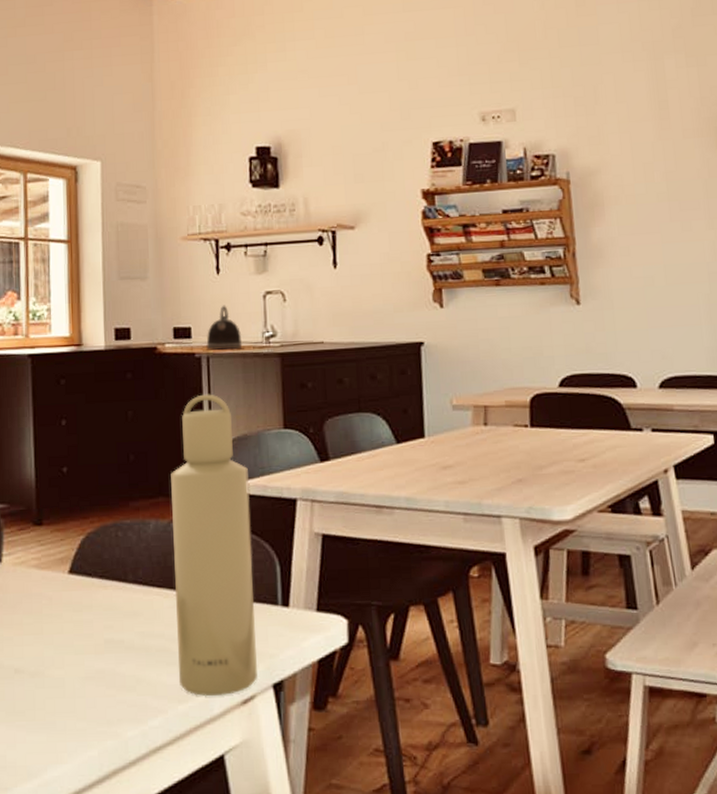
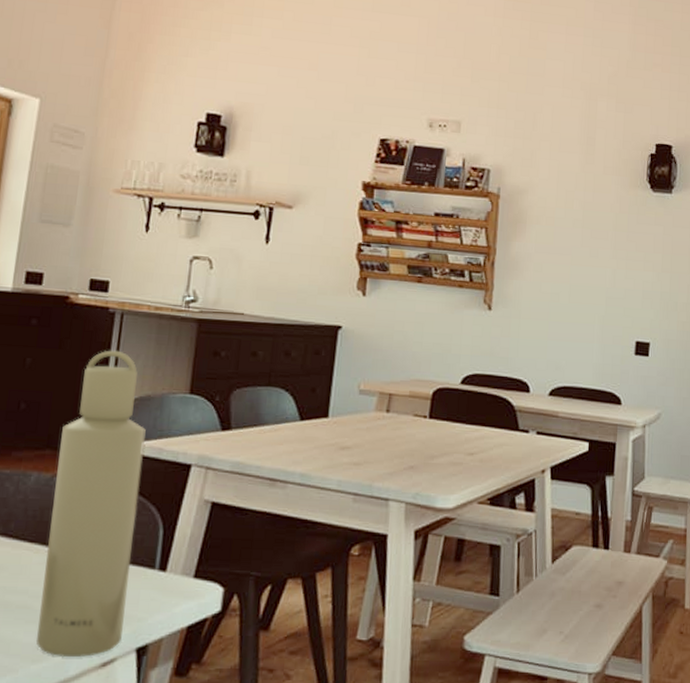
kettle: present [206,305,243,350] -> none [122,263,162,309]

